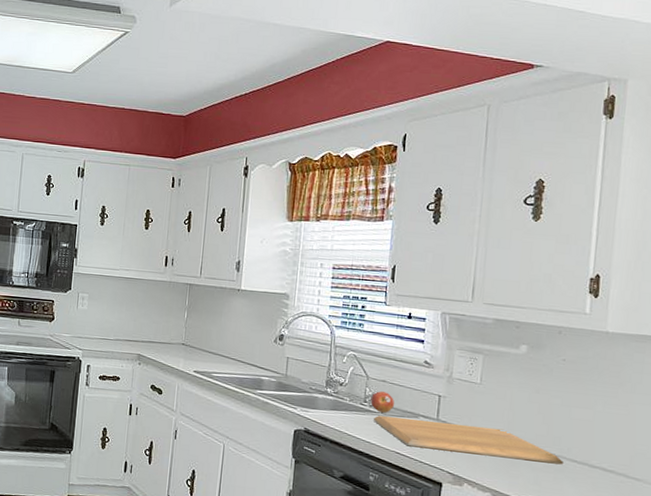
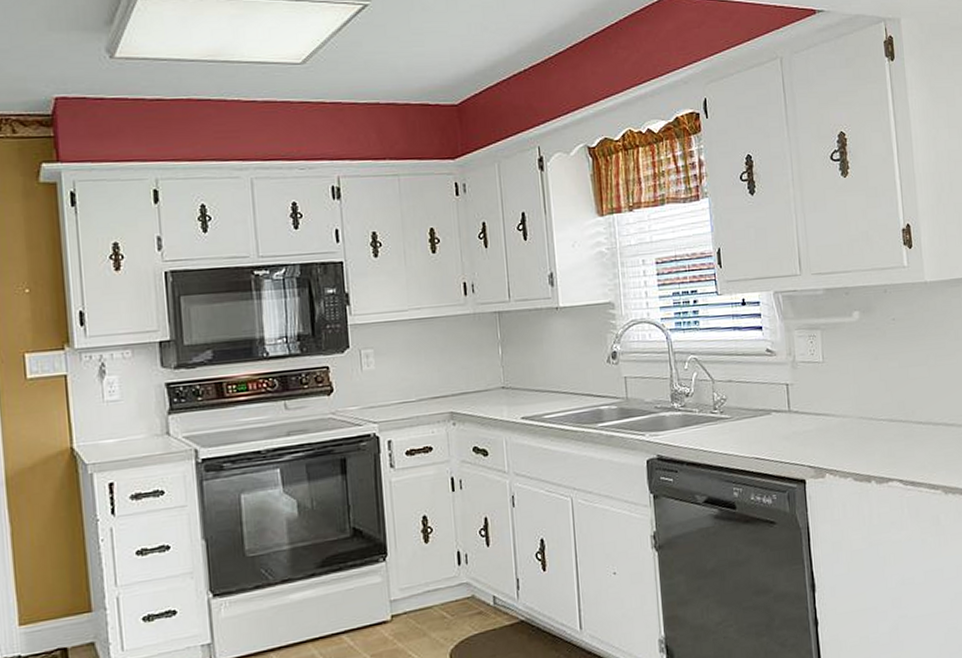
fruit: present [370,391,395,414] -> none [720,393,746,418]
chopping board: present [373,416,563,465] -> none [726,405,911,448]

